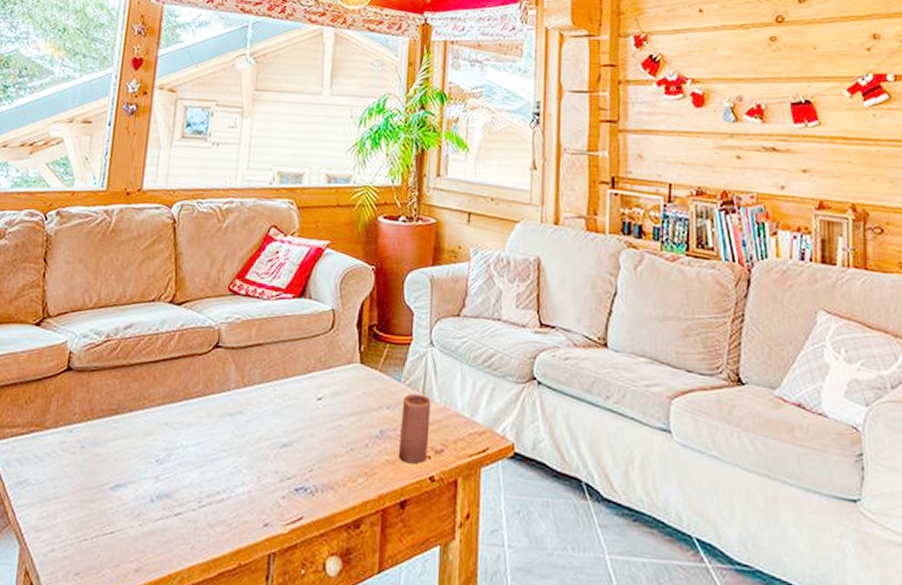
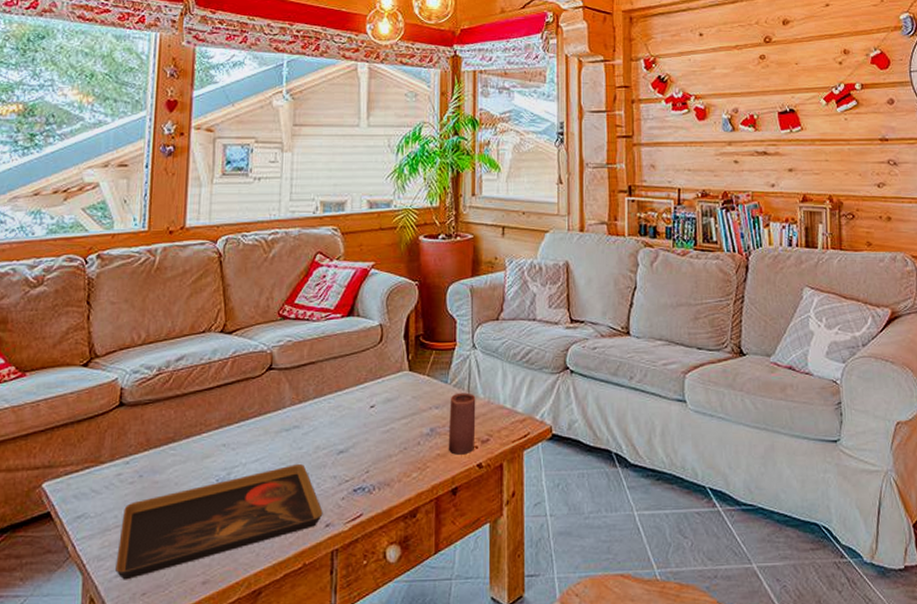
decorative tray: none [51,453,262,556] -> present [116,464,323,580]

